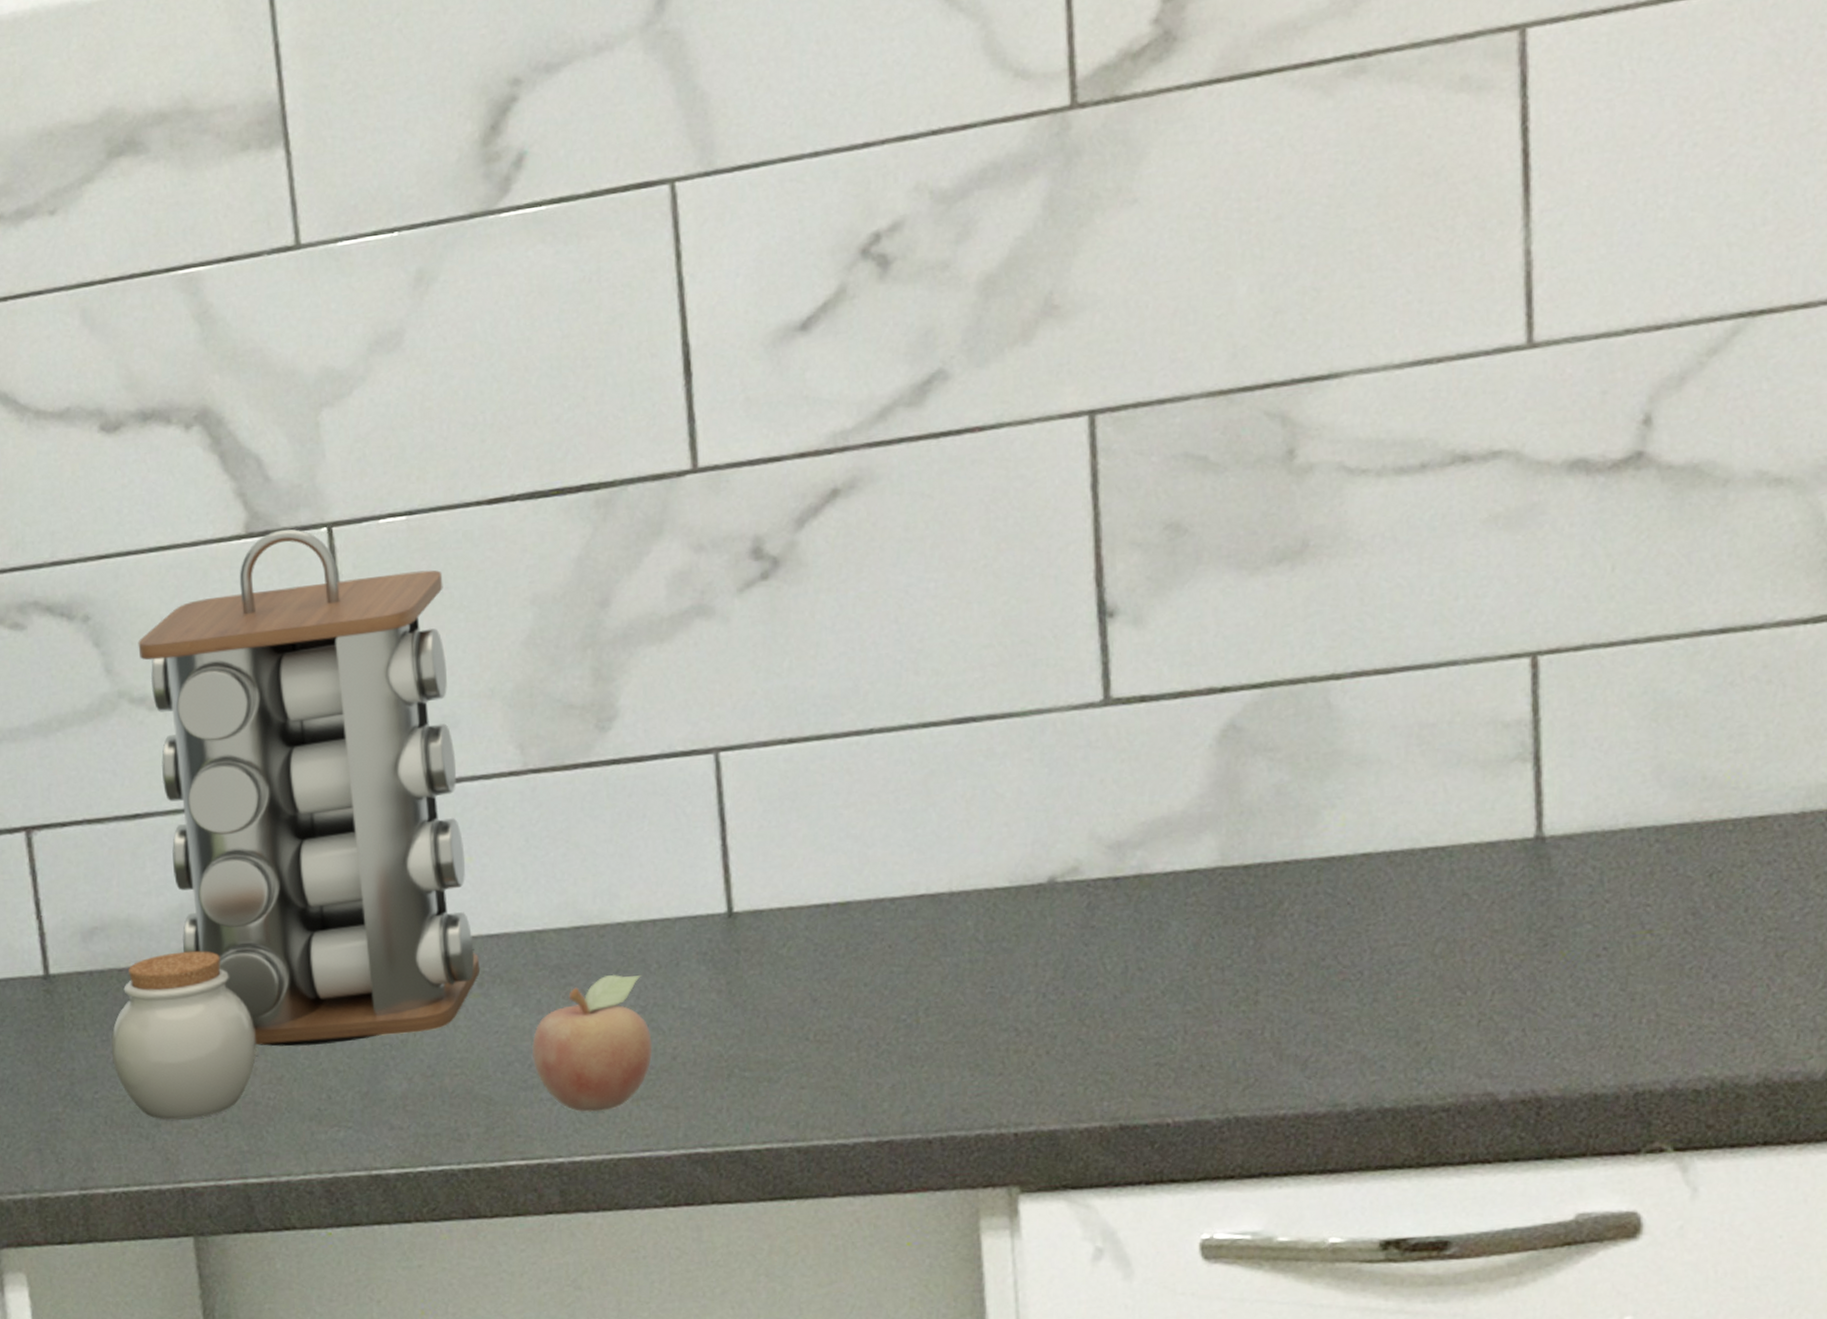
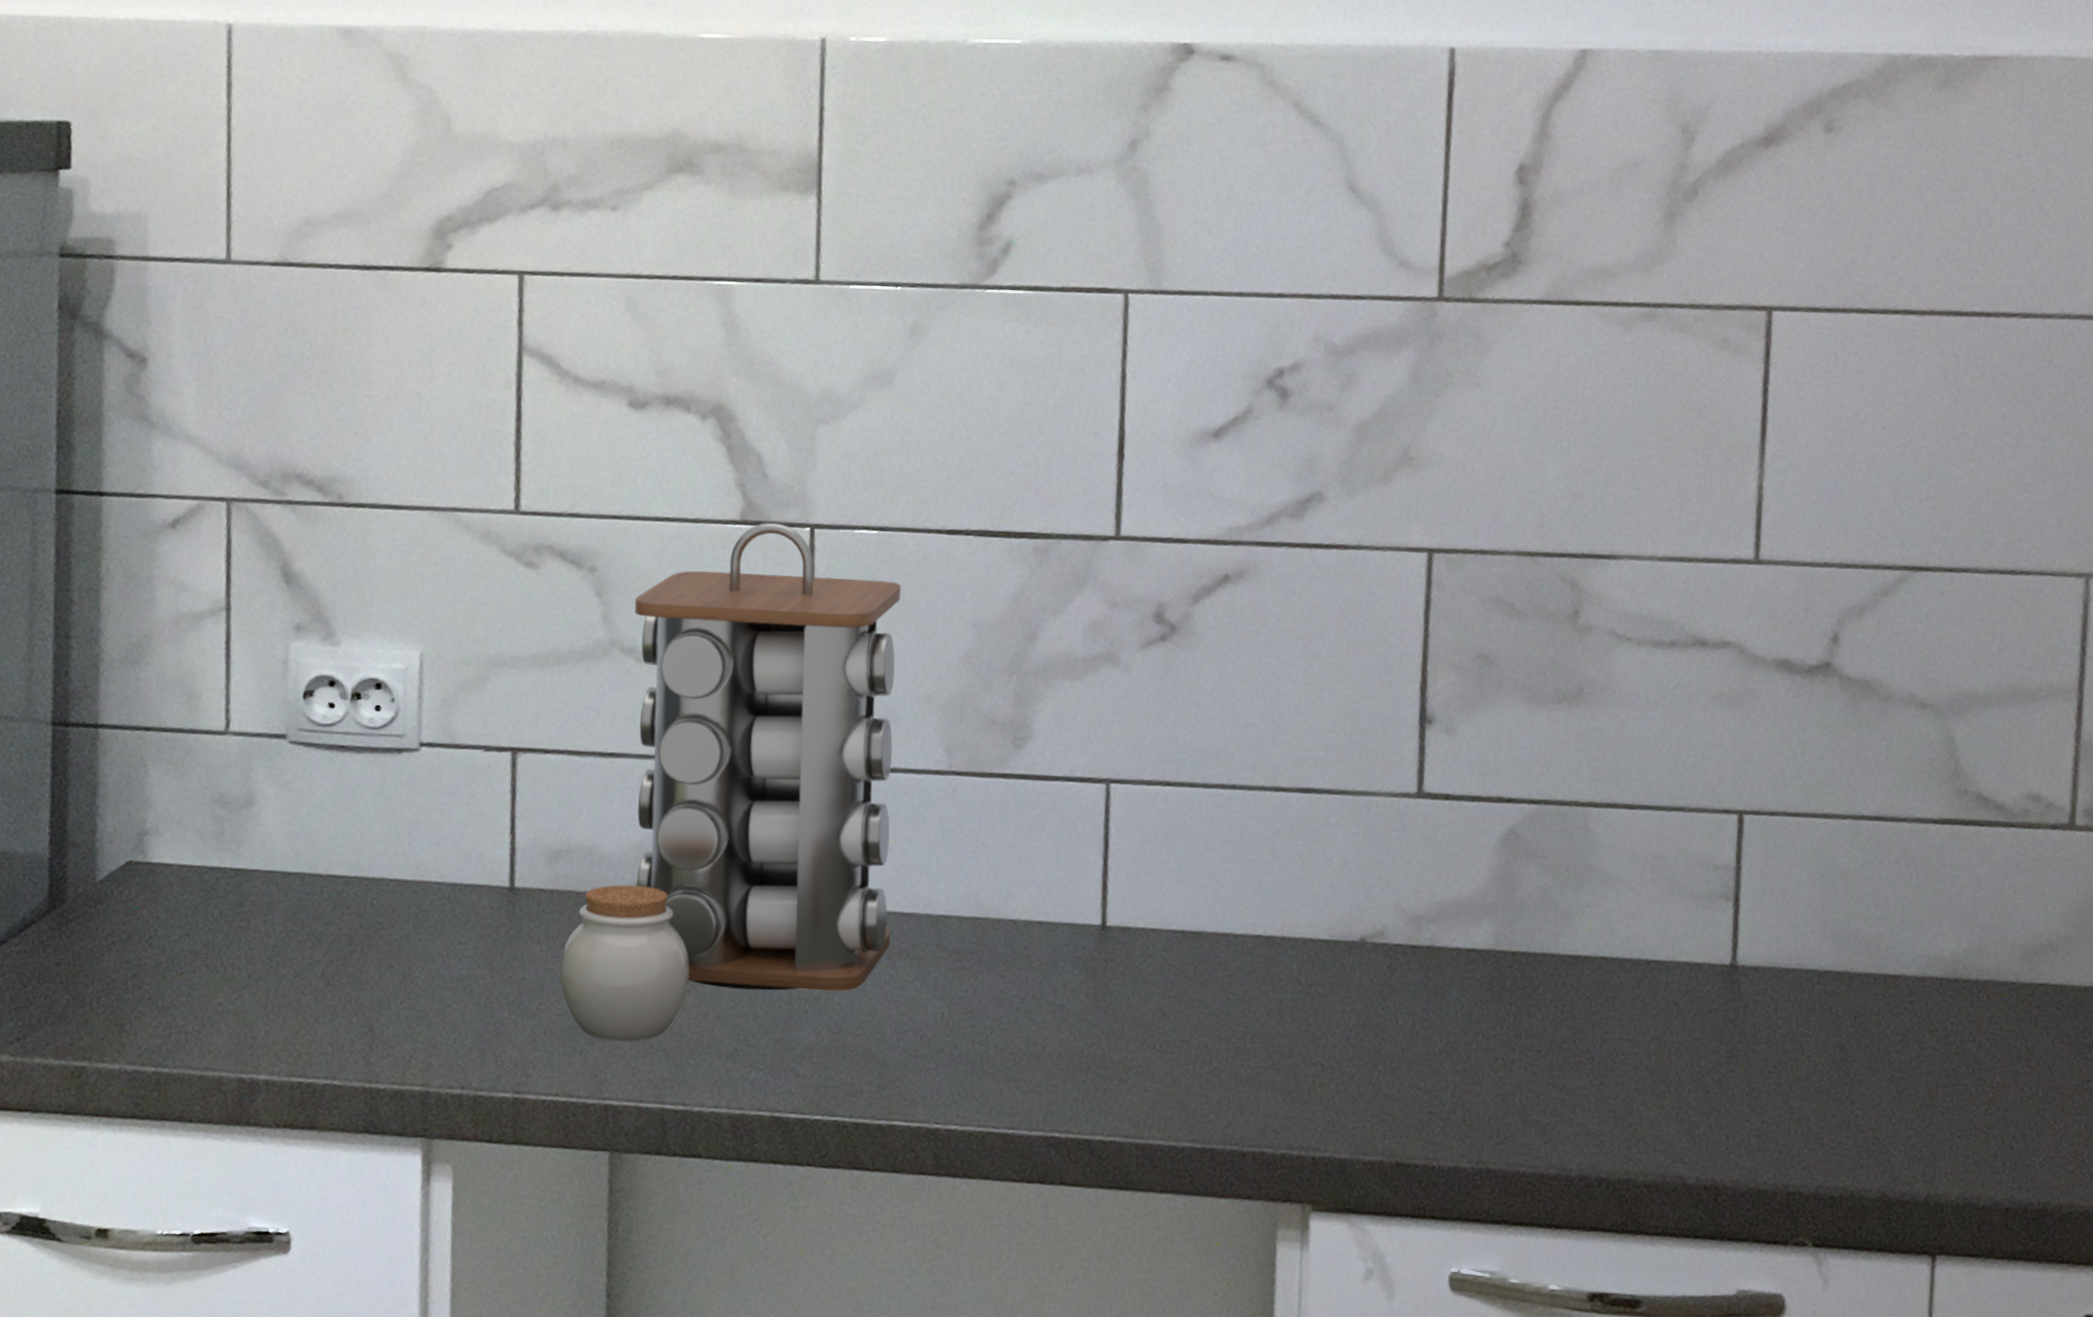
fruit: present [531,974,653,1113] -> none [924,965,1027,1088]

